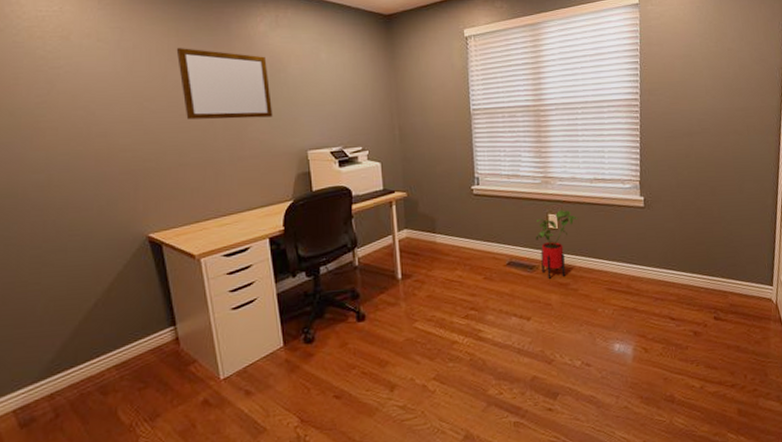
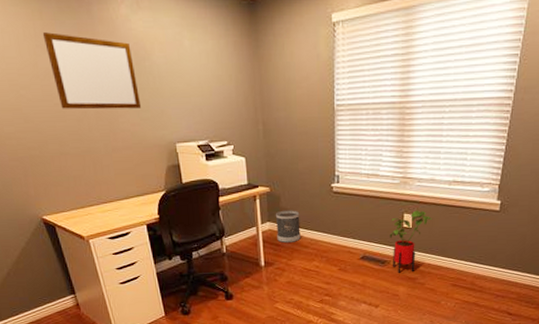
wastebasket: none [413,215,441,251] -> present [275,210,301,243]

